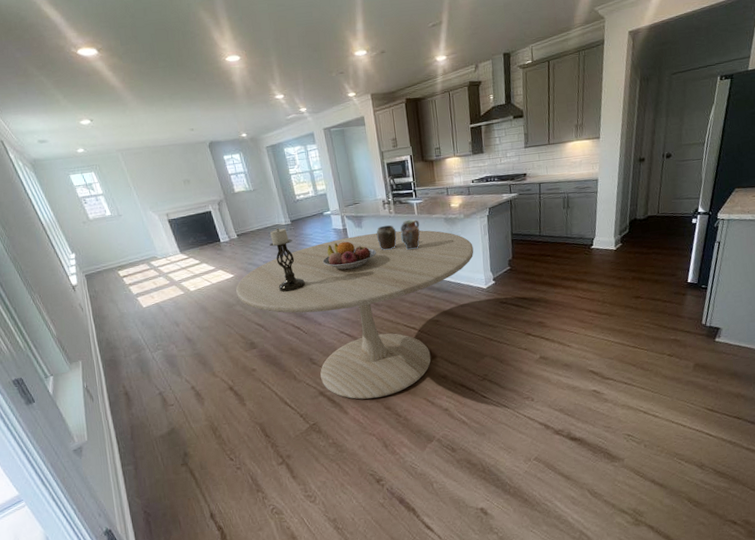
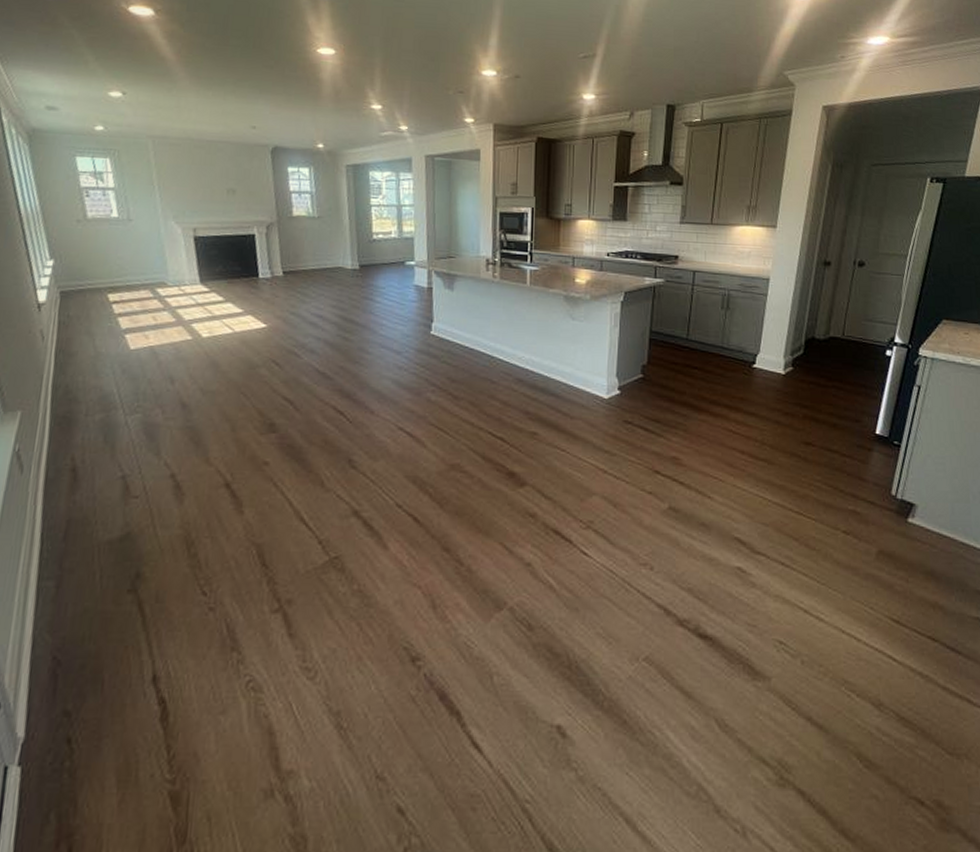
dining table: present [235,230,474,400] -> none [264,299,598,531]
candle holder: present [269,227,305,293] -> none [324,271,363,361]
fruit bowl: present [322,241,376,270] -> none [392,304,467,344]
jar set: present [376,219,421,251] -> none [470,290,531,331]

